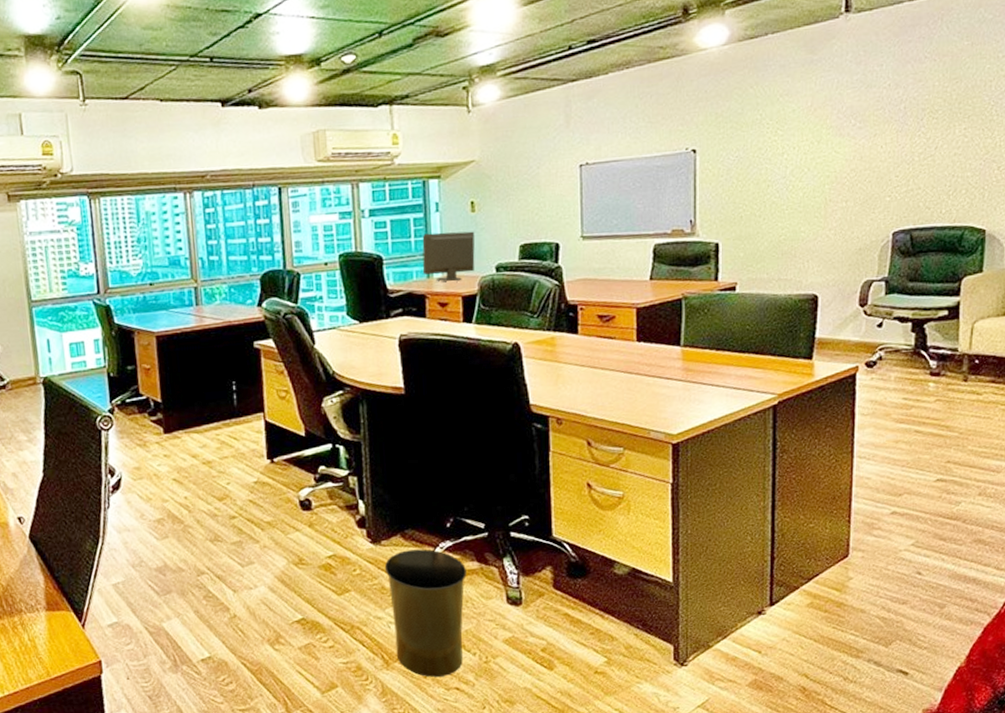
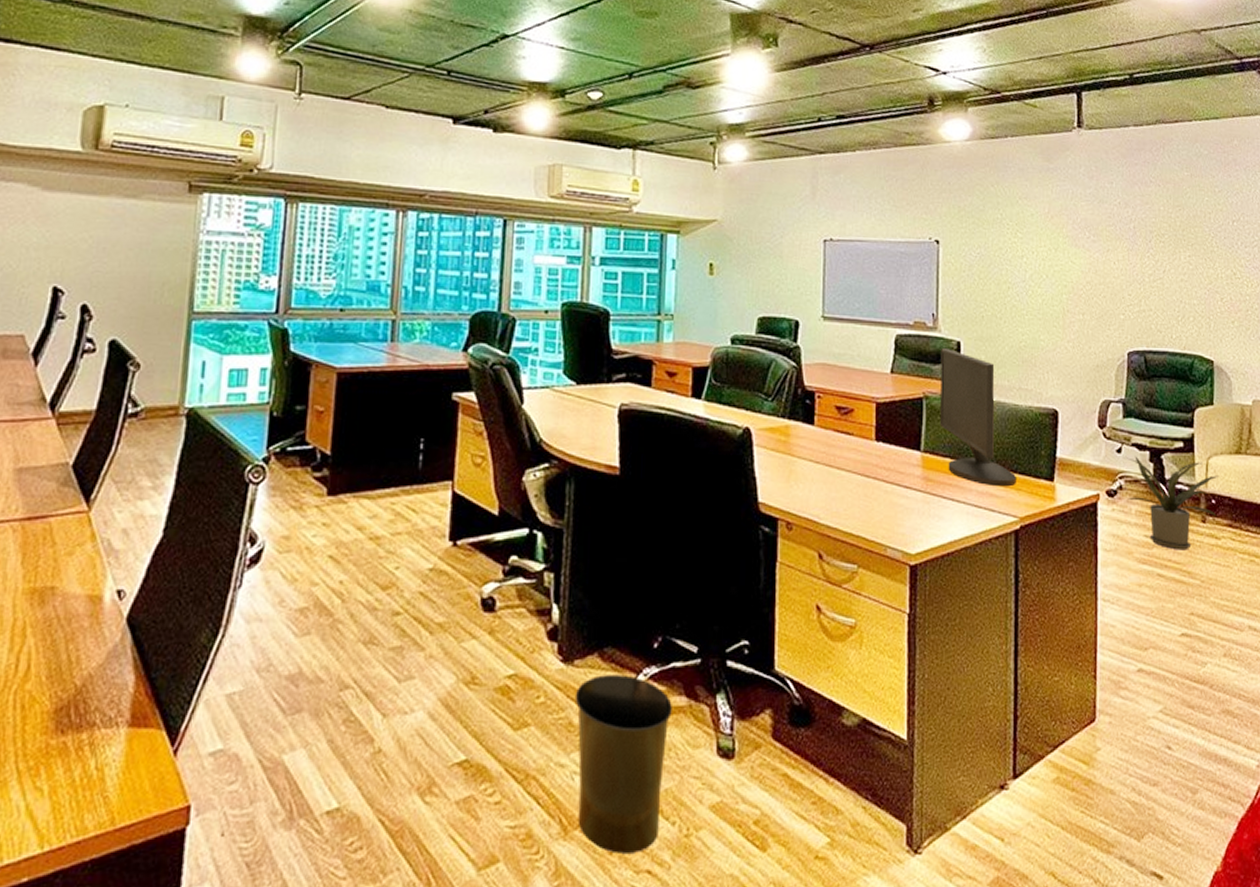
monitor: present [422,231,475,283] -> none [652,292,712,350]
computer monitor: none [698,250,775,370] -> present [939,347,1016,487]
house plant: none [885,326,985,409] -> present [1124,456,1220,550]

